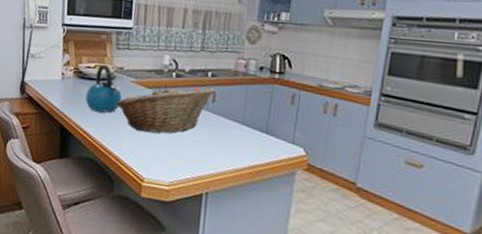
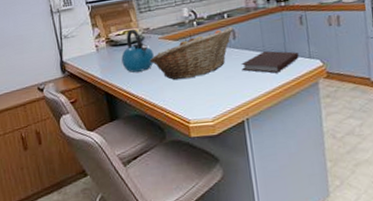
notebook: none [213,123,281,151] -> present [241,51,299,73]

